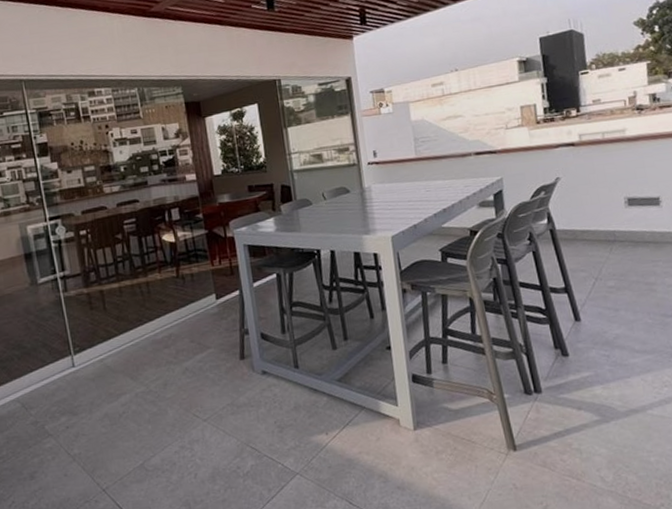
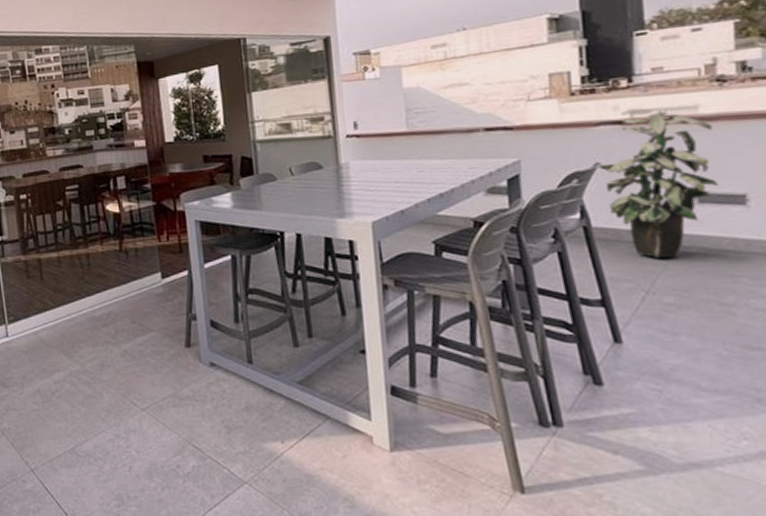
indoor plant: none [557,132,641,251] -> present [597,108,718,259]

